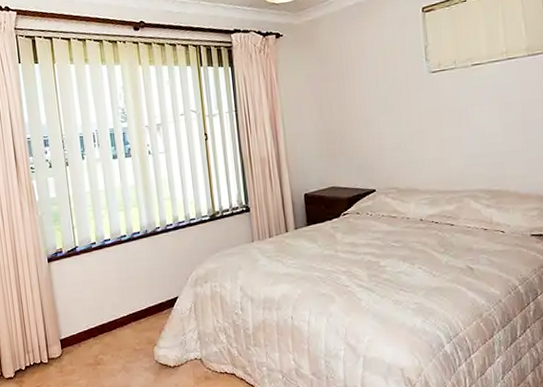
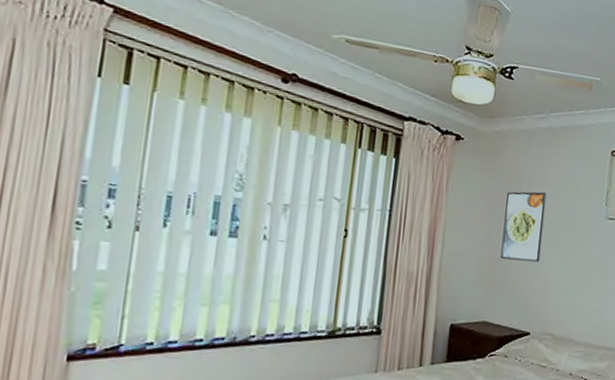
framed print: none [330,63,372,130] -> present [500,191,547,262]

